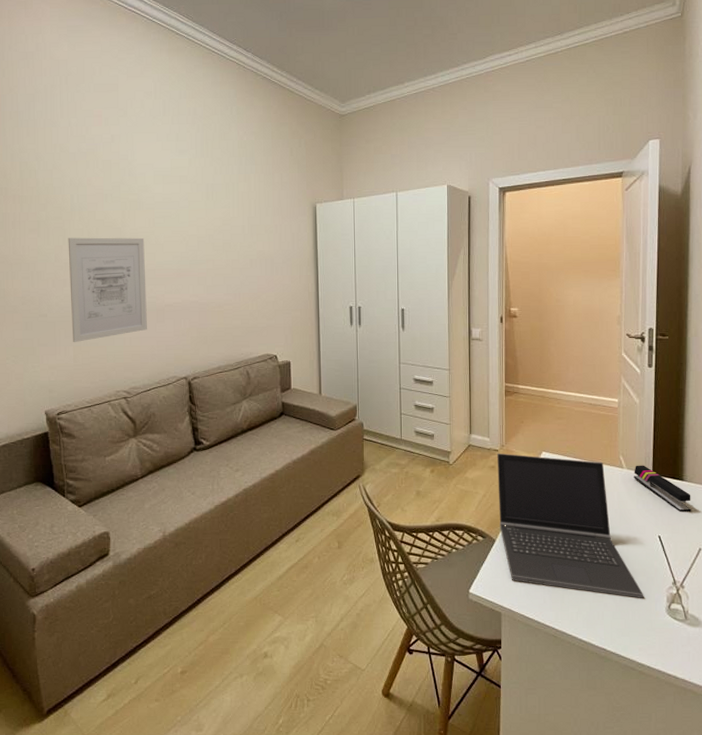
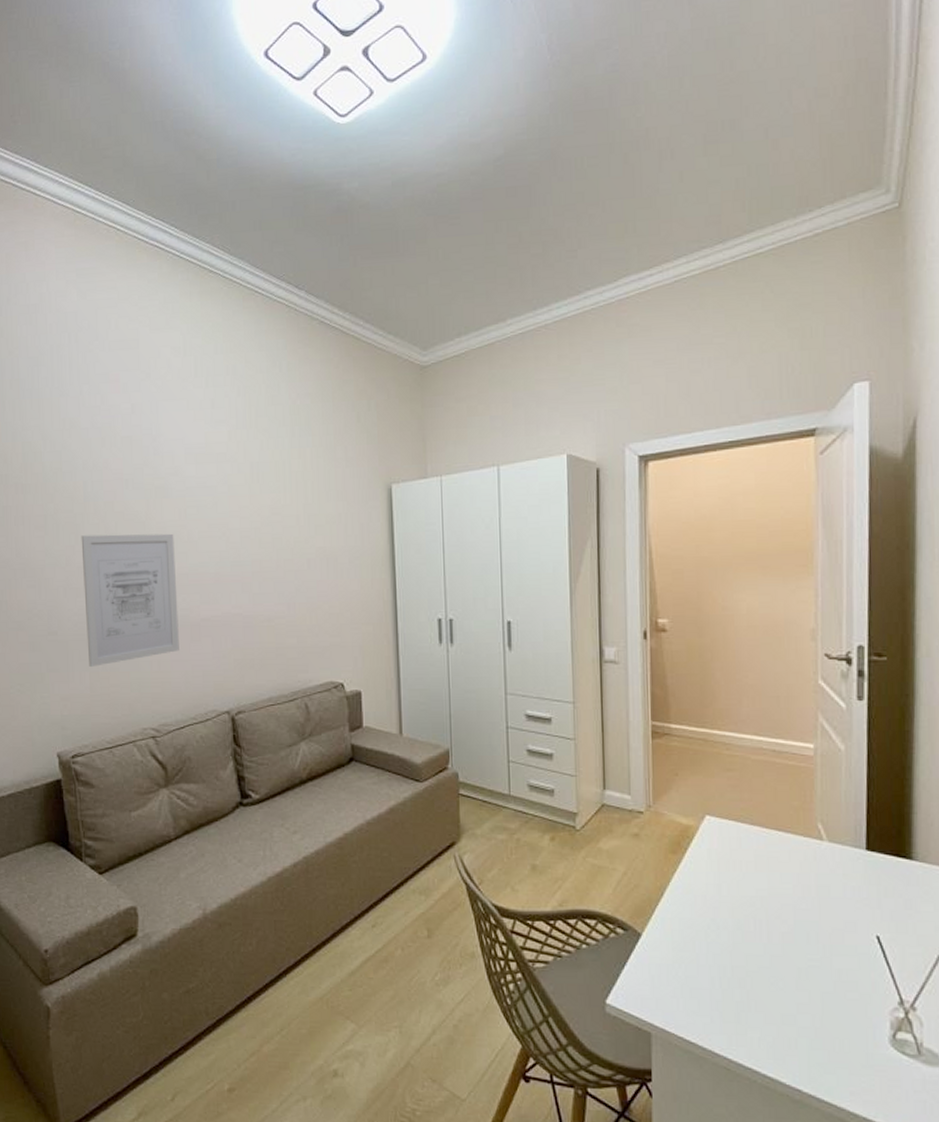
laptop computer: present [497,453,644,598] -> none [642,816,857,1022]
stapler: present [634,465,691,513] -> none [838,836,925,905]

